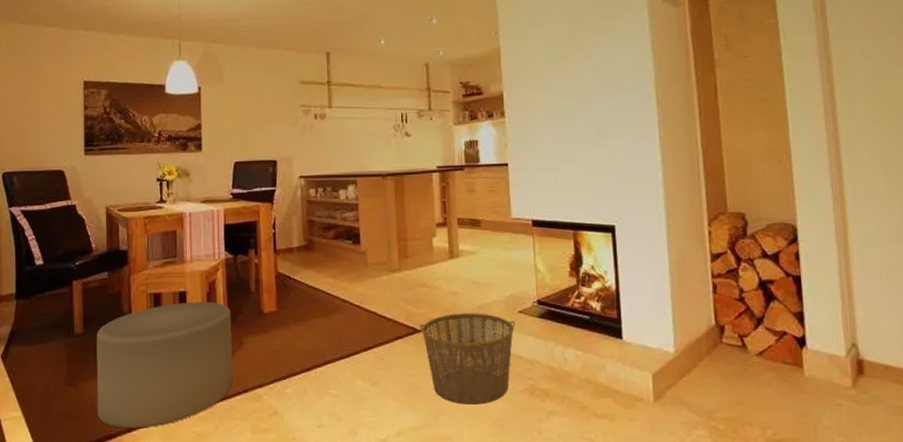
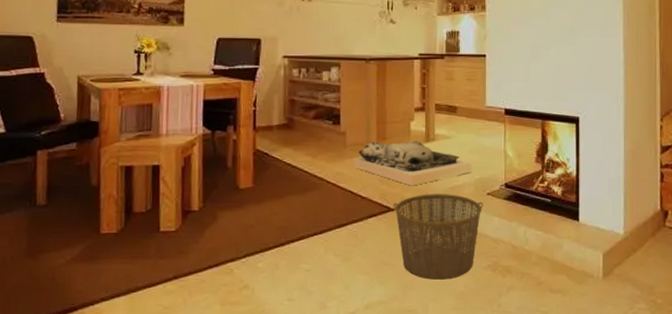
pouf: present [96,301,233,429] -> none [57,176,207,302]
dog bed: none [376,257,502,306] -> present [353,140,473,186]

